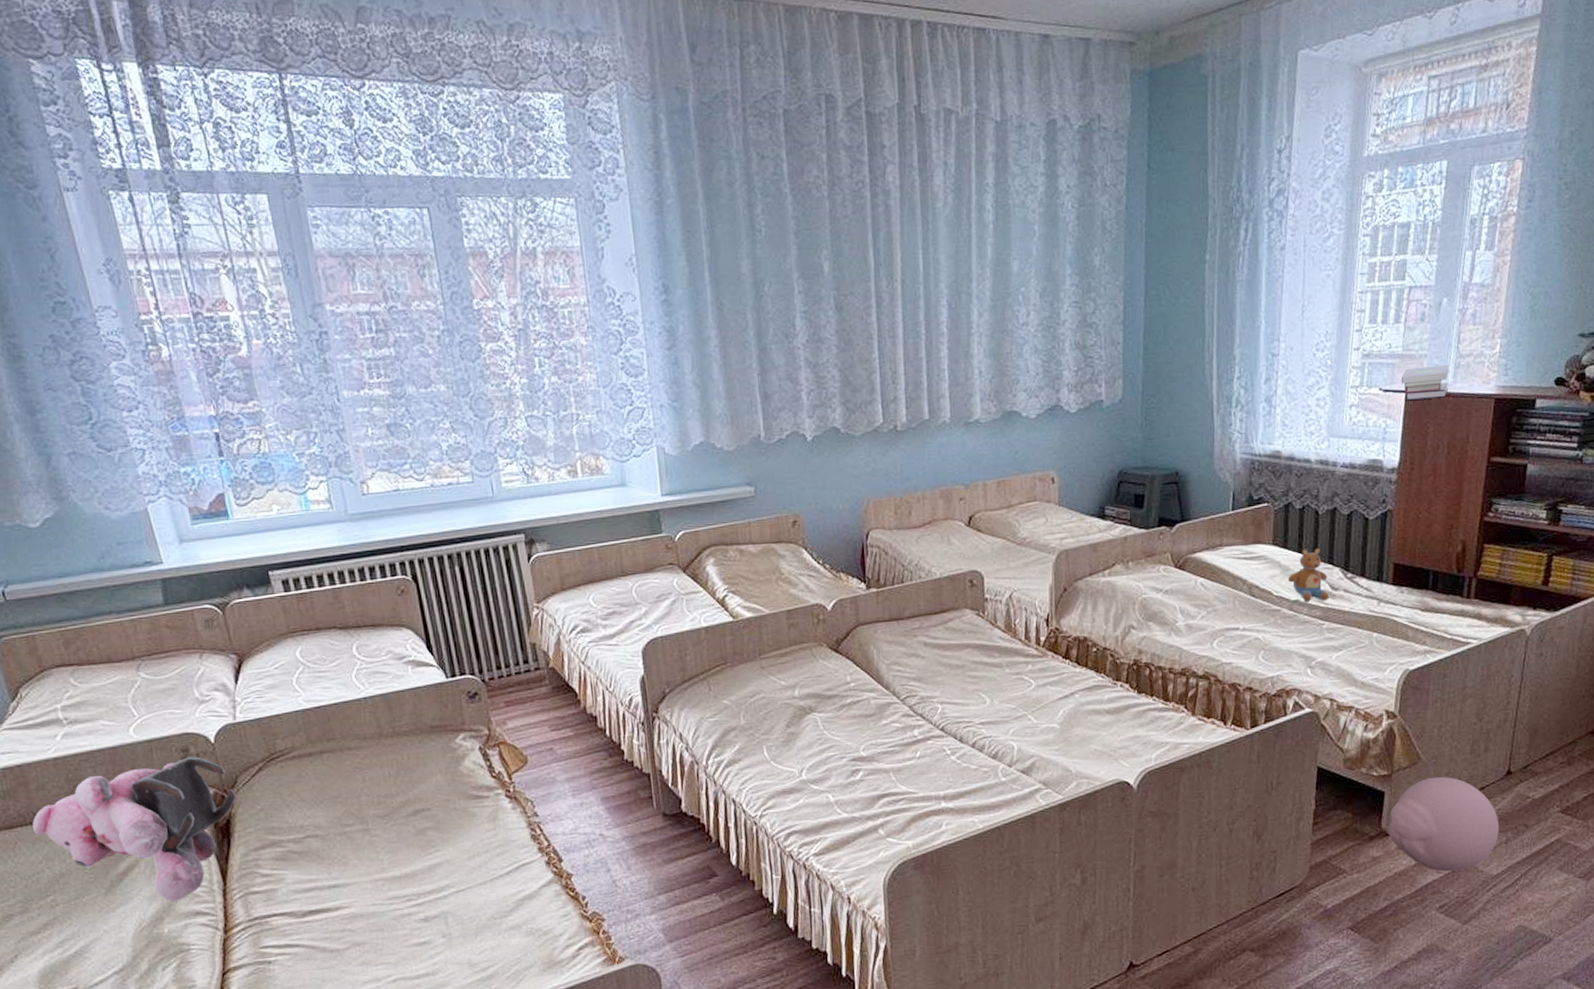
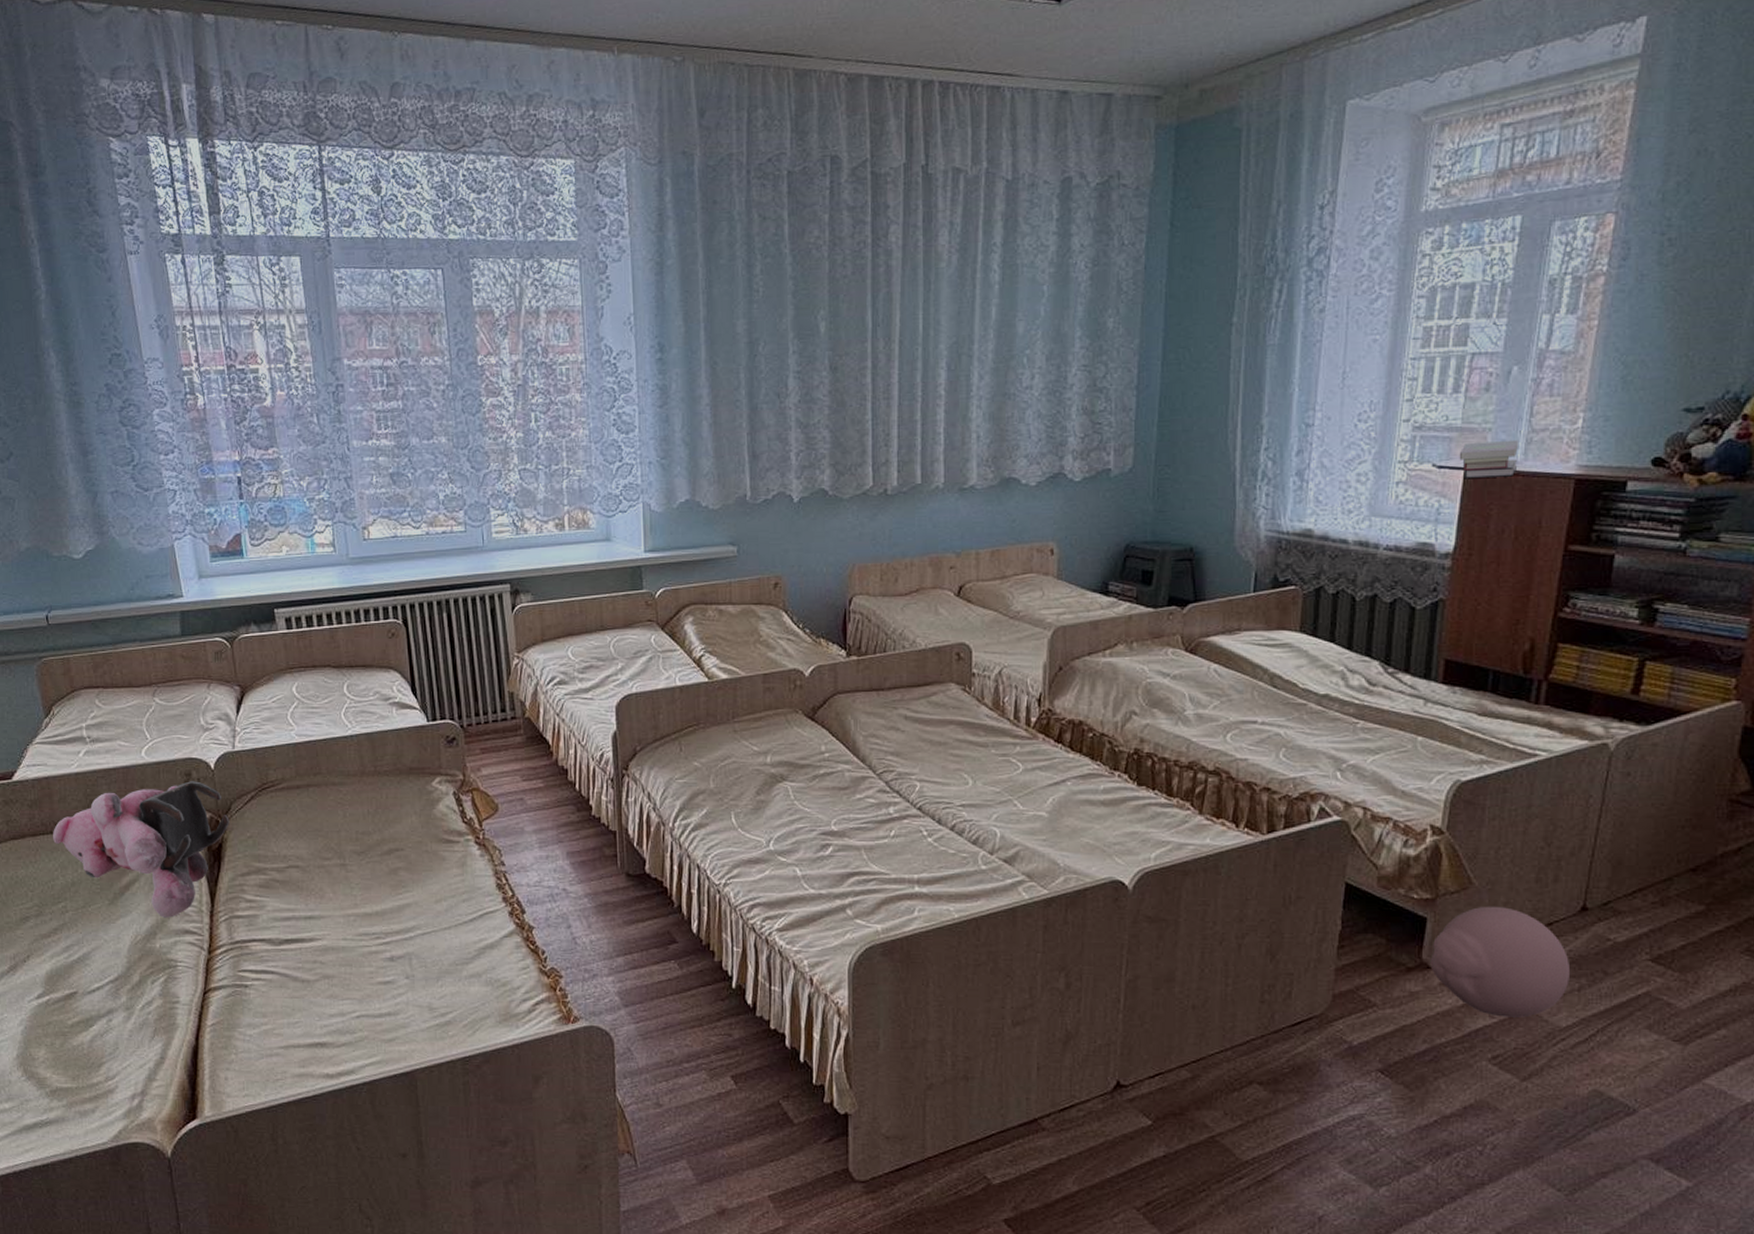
stuffed toy: present [1288,548,1330,602] -> none [1317,638,1366,698]

